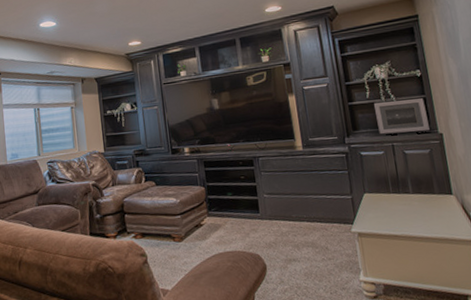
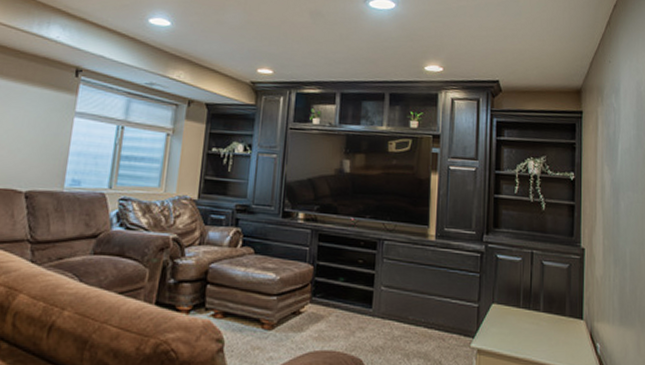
picture frame: present [373,98,431,135] -> none [520,200,574,243]

